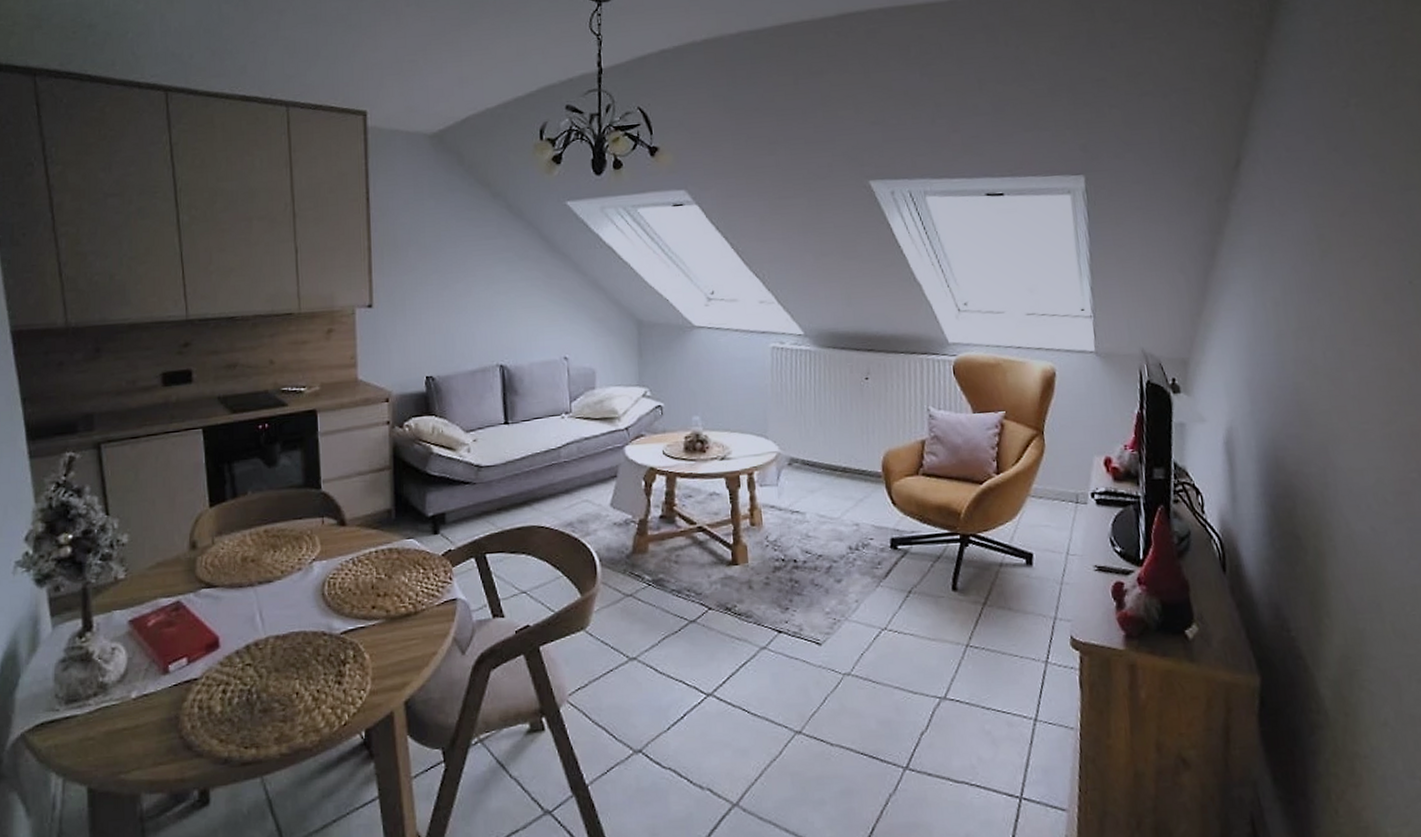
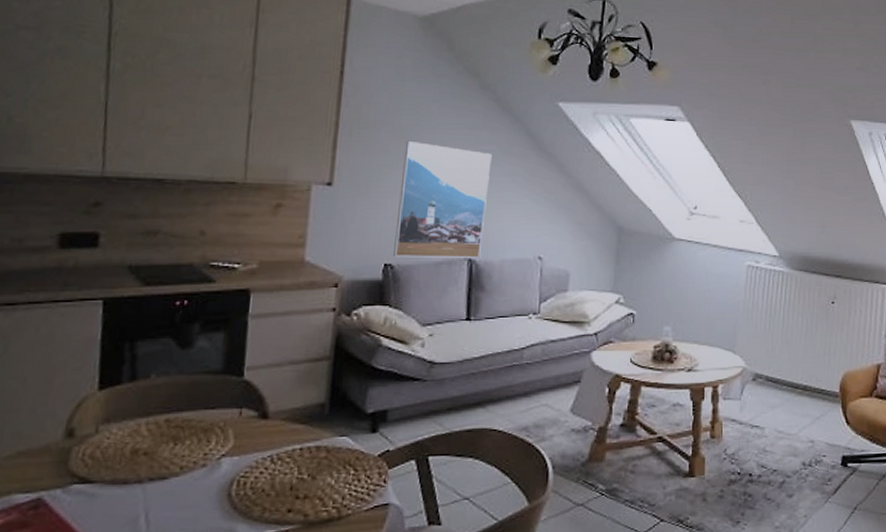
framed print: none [431,256,511,370] -> present [394,140,492,258]

